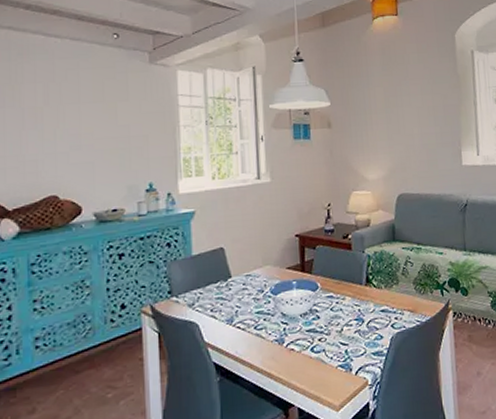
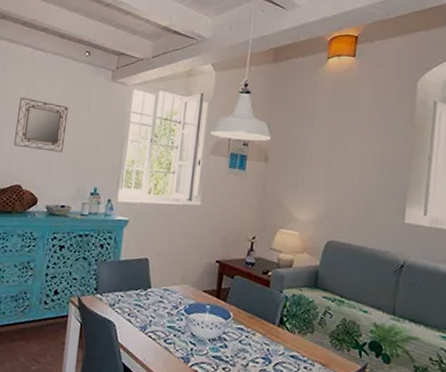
home mirror: none [38,93,104,152] -> present [14,97,69,152]

